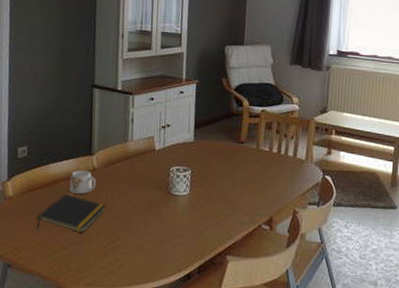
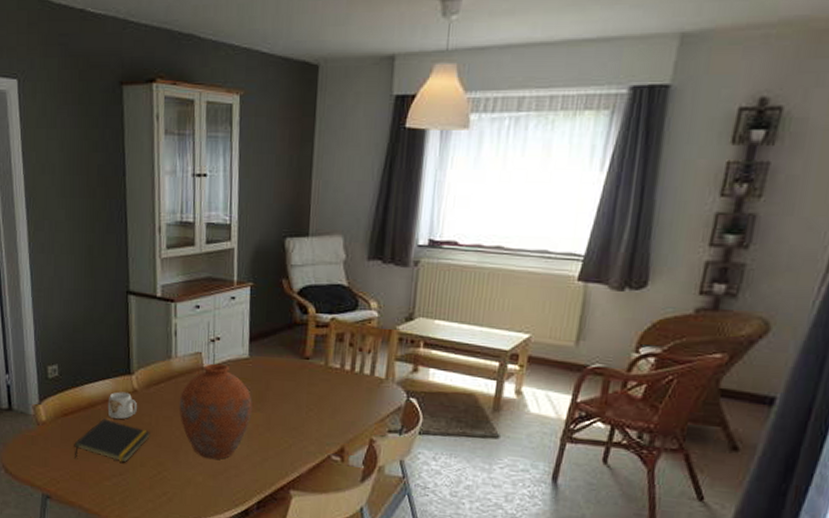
vase: none [132,146,196,229] -> present [179,363,252,460]

